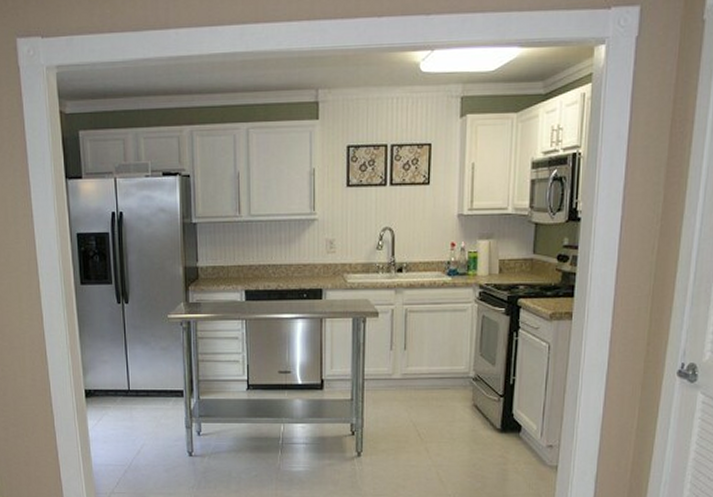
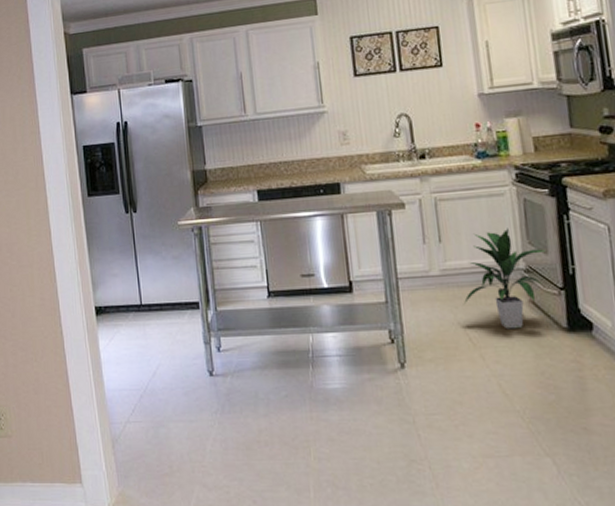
indoor plant: none [417,340,494,428] -> present [463,228,546,330]

